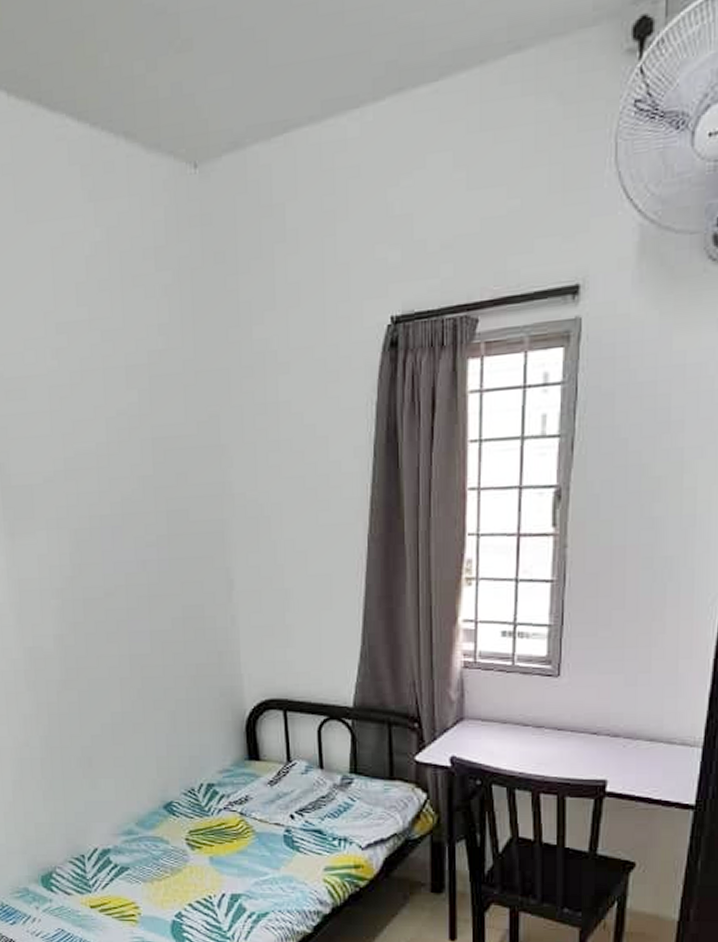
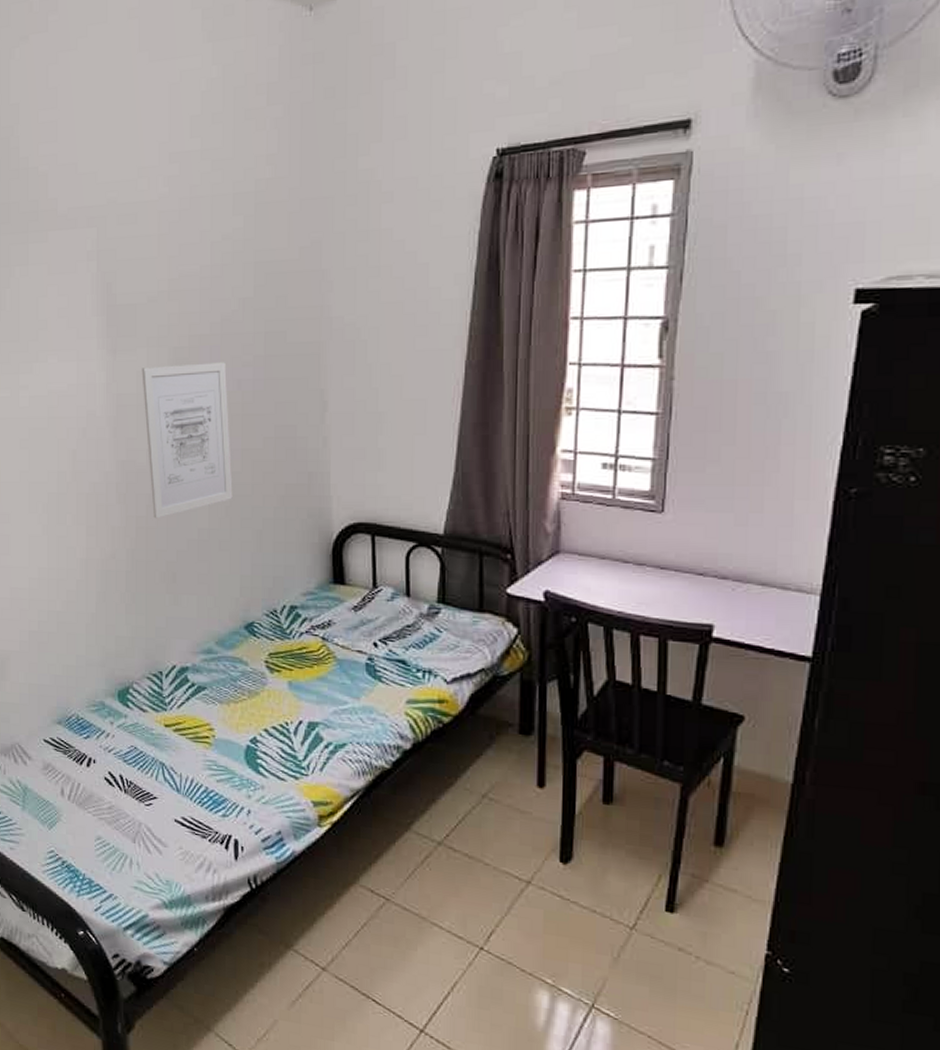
wall art: none [42,543,144,704] -> present [142,362,233,519]

